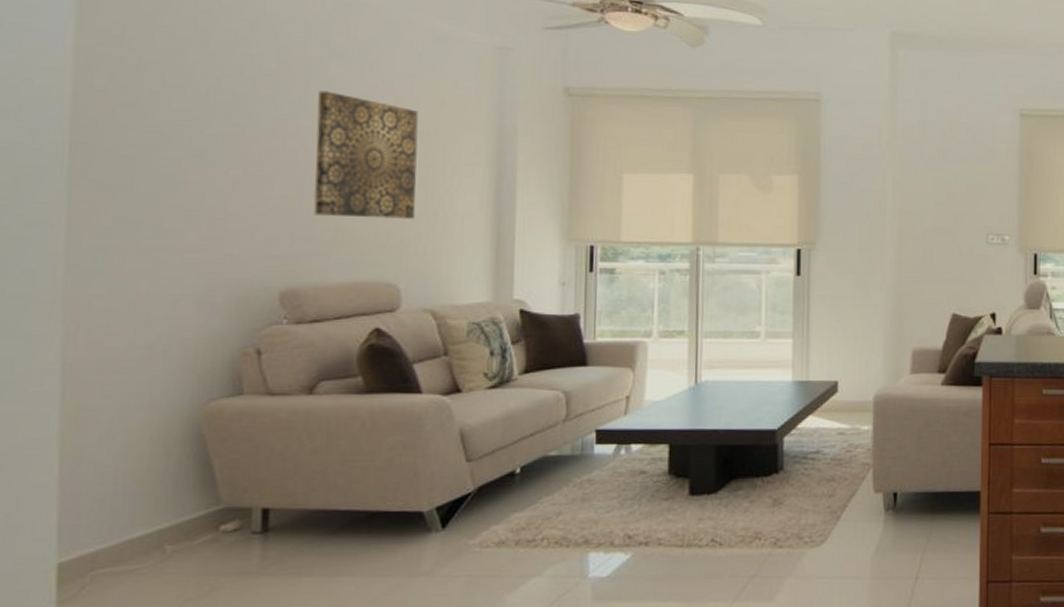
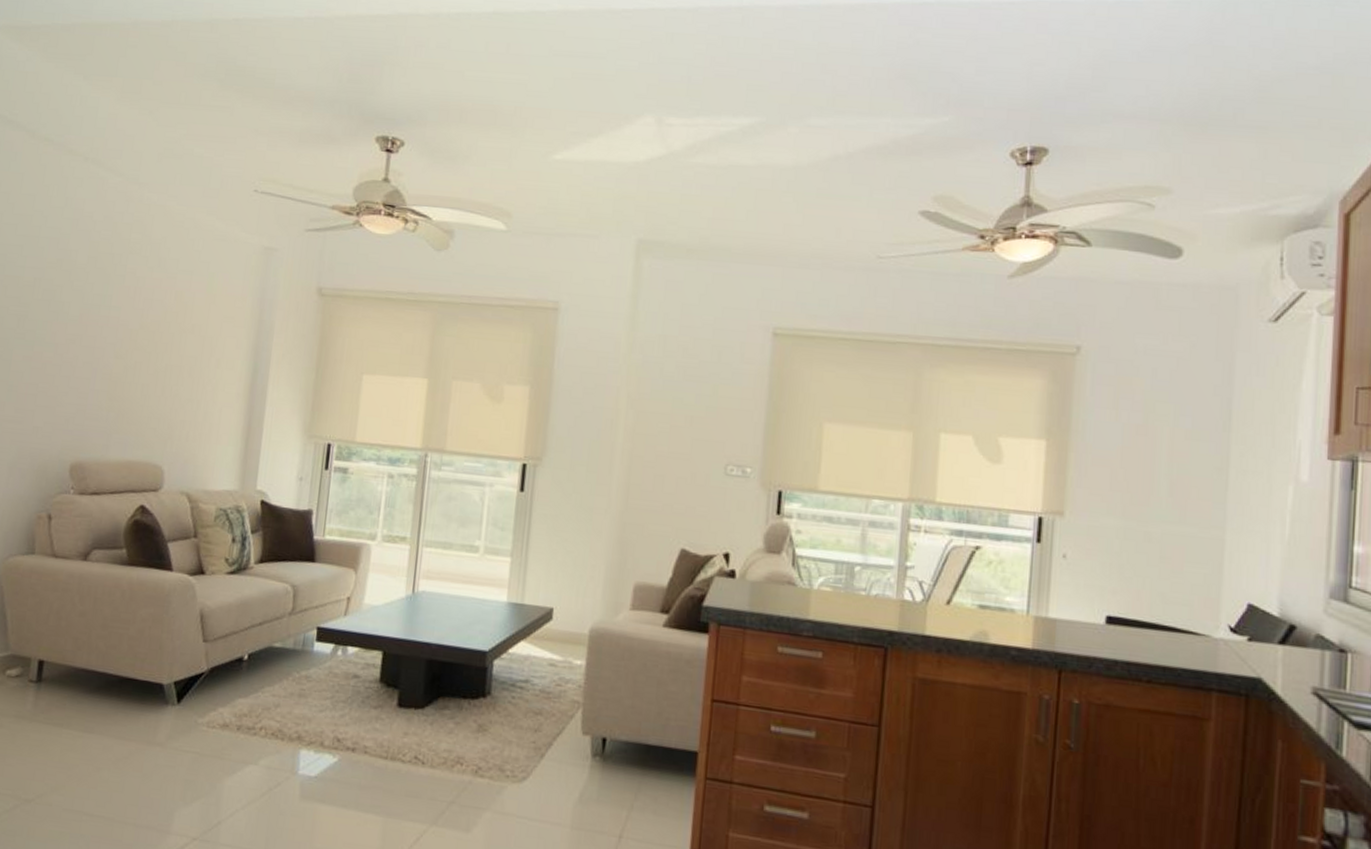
wall art: present [314,91,419,219] -> none [103,283,194,406]

